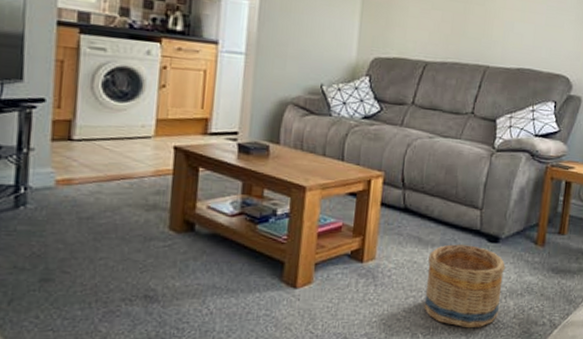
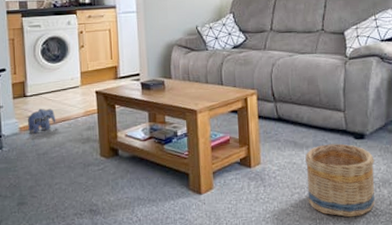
plush toy: none [67,159,112,191] -> present [26,108,56,134]

